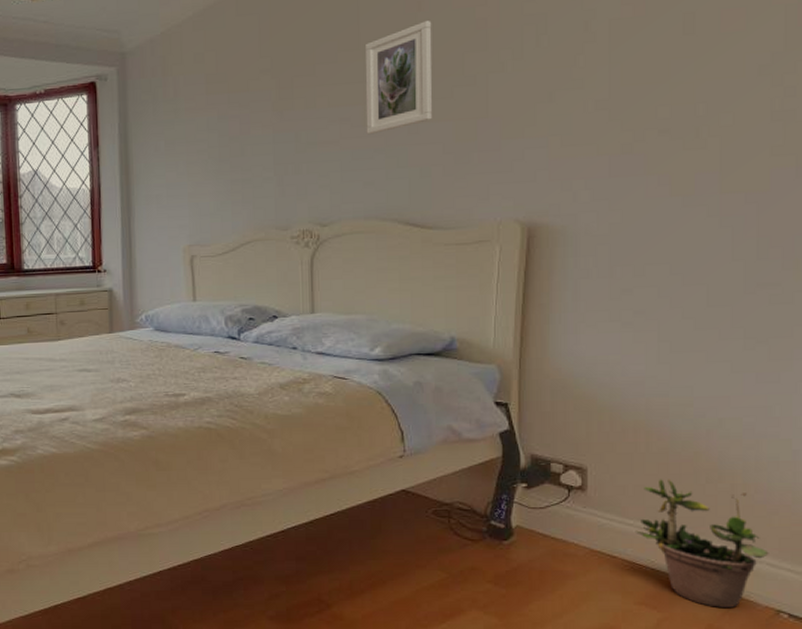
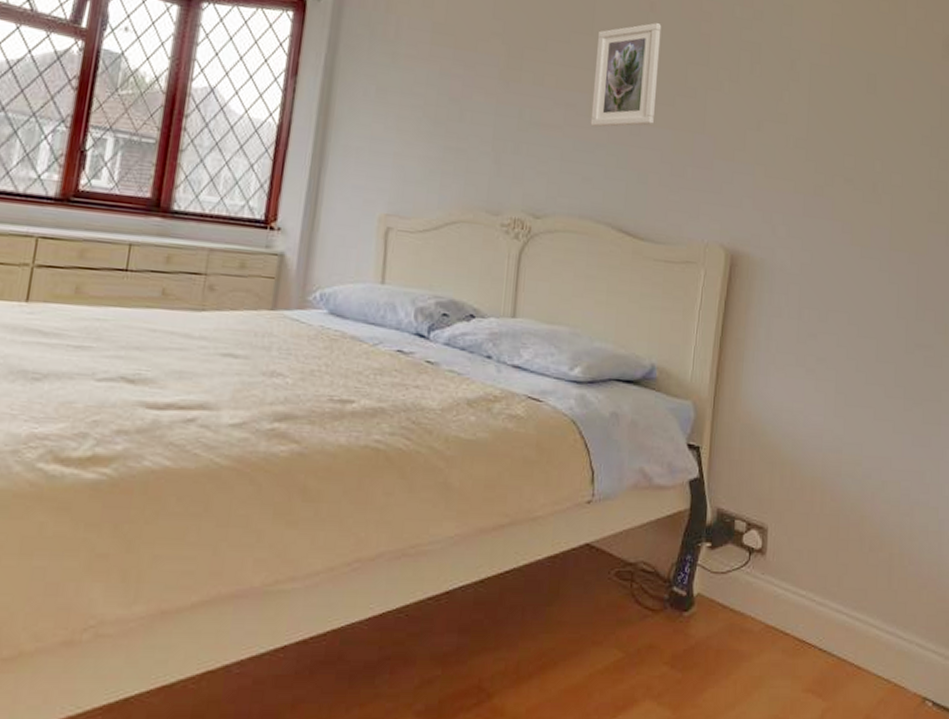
potted plant: present [635,479,769,607] -> none [806,544,918,695]

